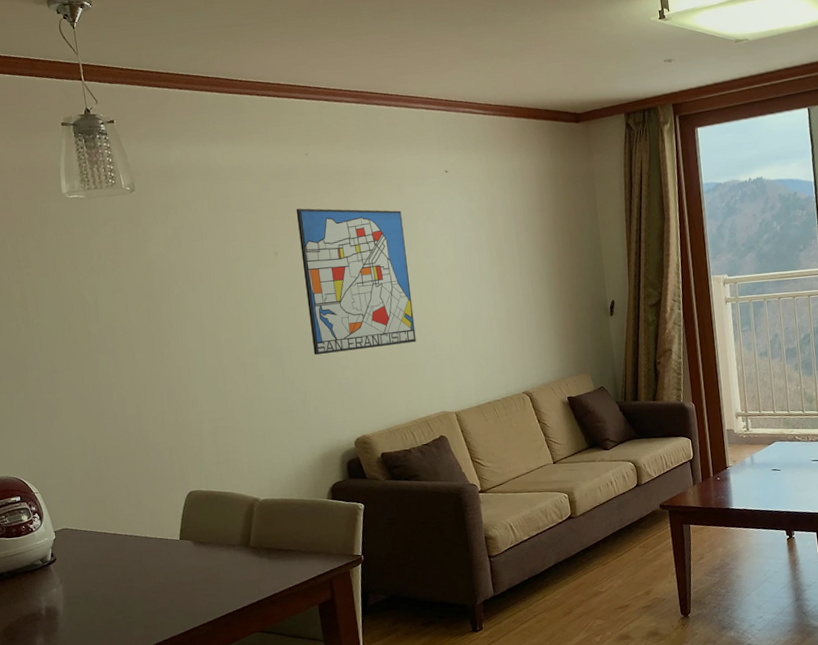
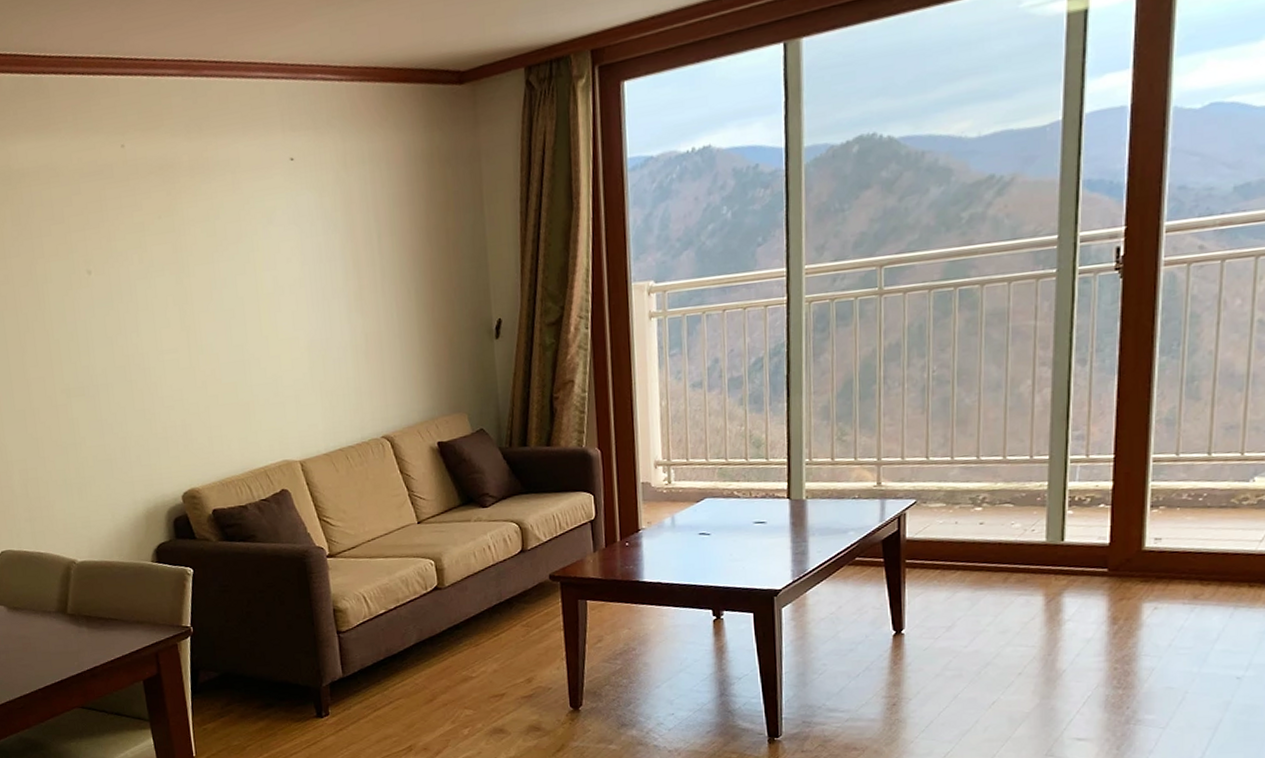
wall art: present [296,208,417,355] -> none [111,212,254,393]

